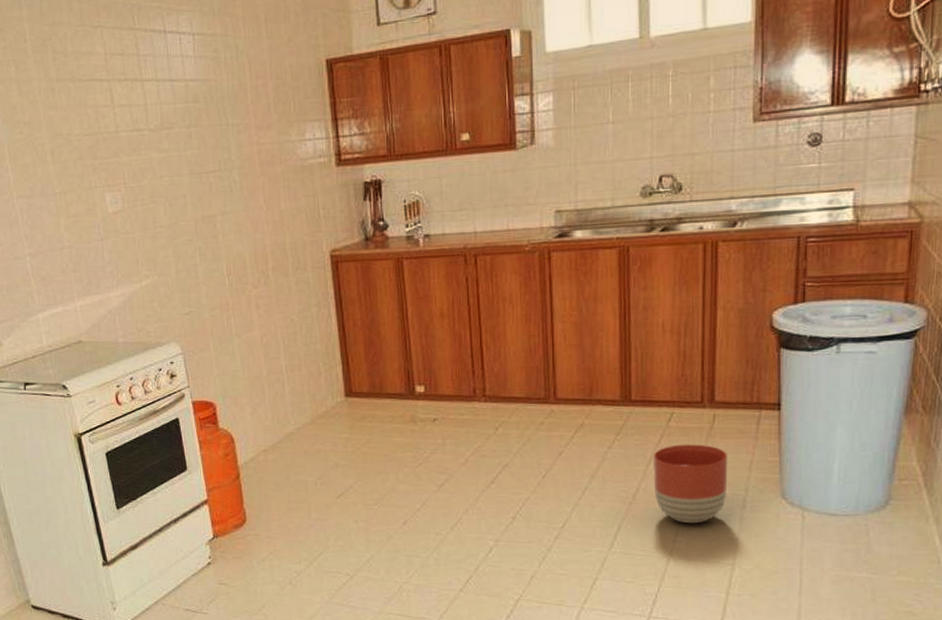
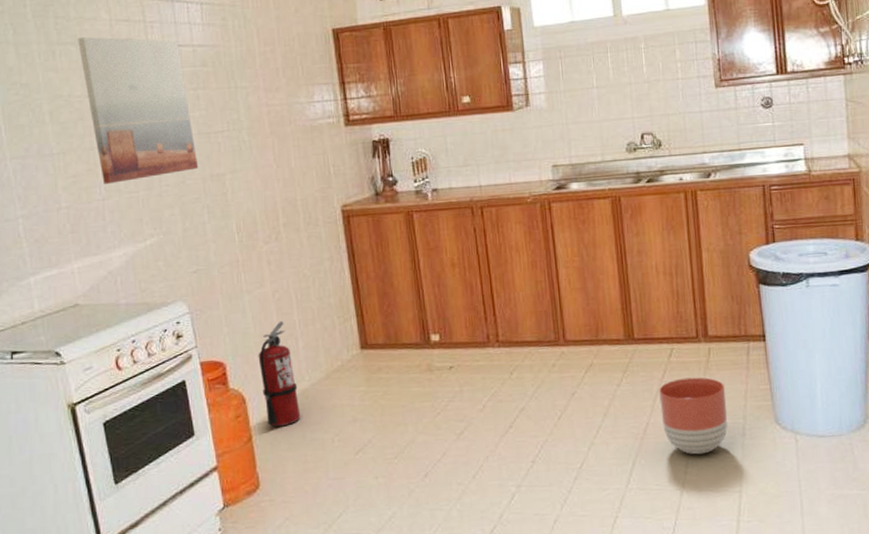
wall art: none [75,72,191,224] -> present [77,36,199,184]
fire extinguisher: none [246,365,286,467] -> present [258,320,301,427]

